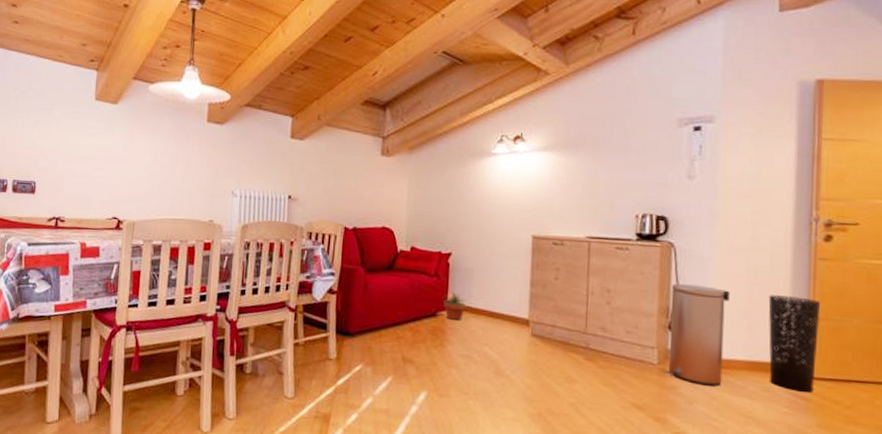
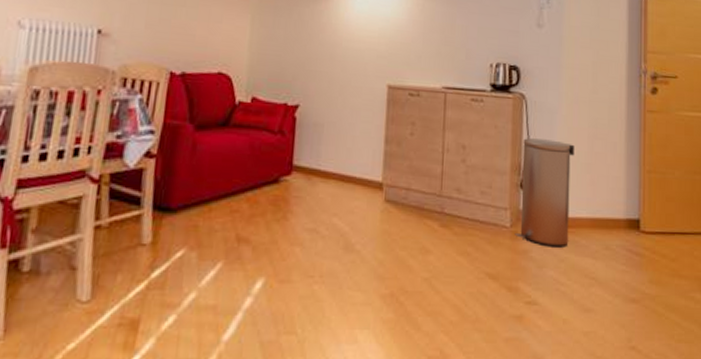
potted plant: present [443,291,467,320] -> none [287,151,315,187]
umbrella stand: present [768,295,821,392] -> none [607,148,650,247]

